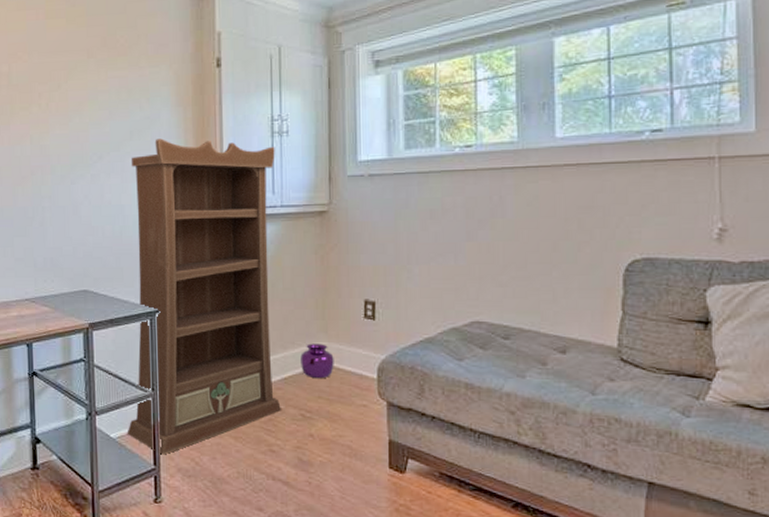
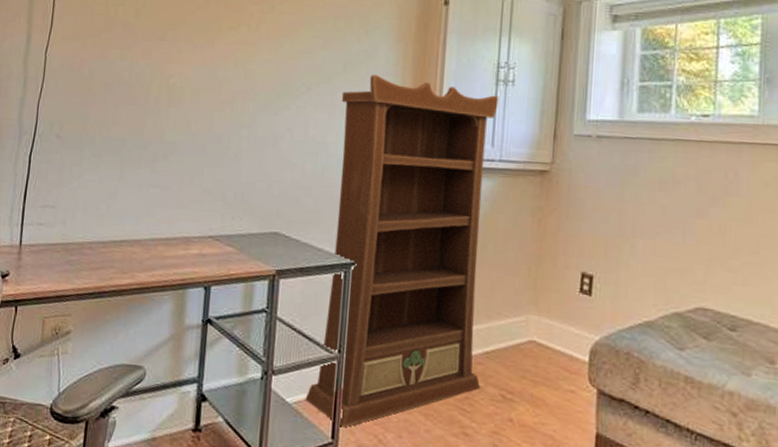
vase: present [300,343,334,379] -> none [506,315,543,357]

